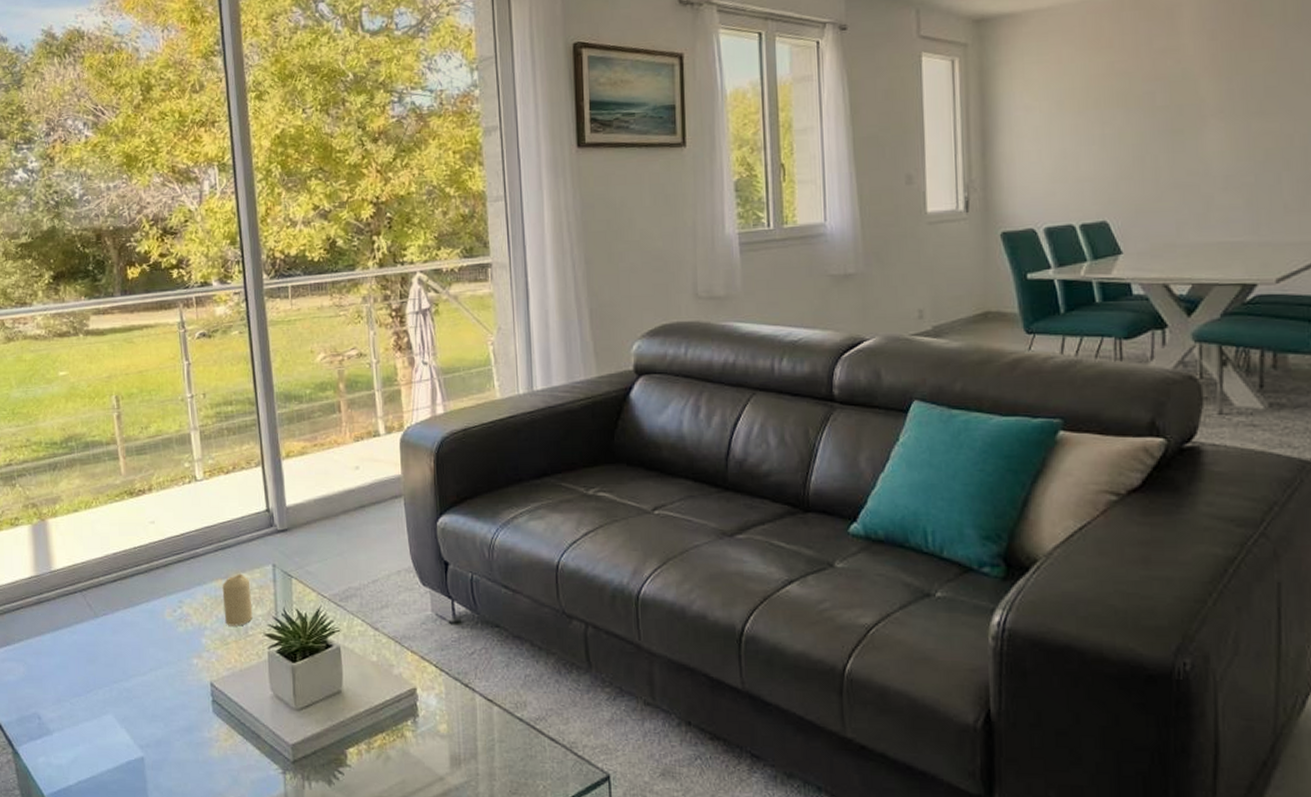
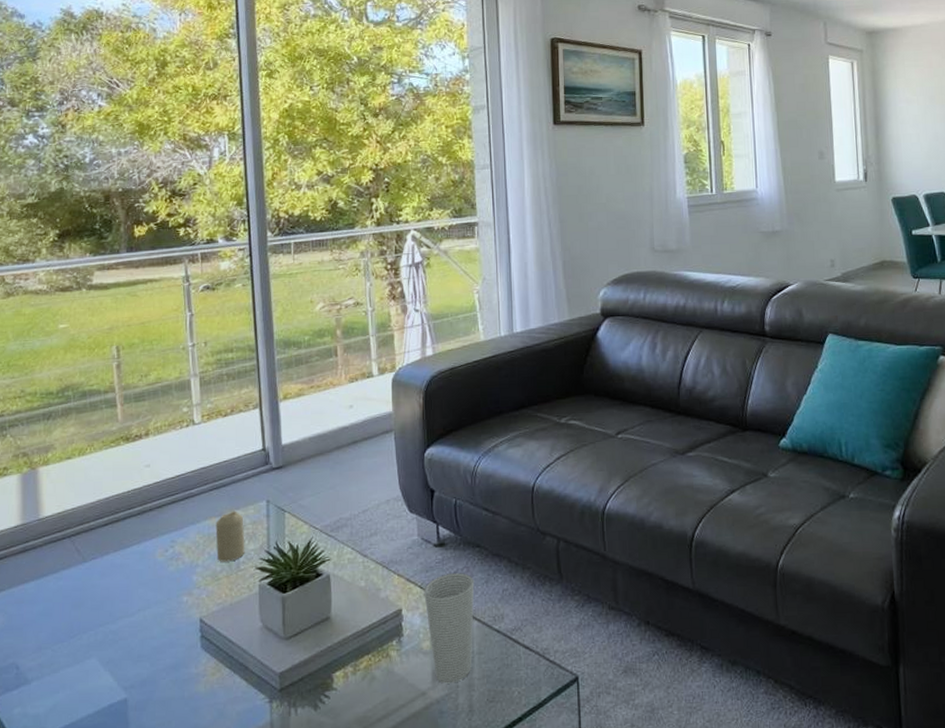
cup: none [439,653,494,771] -> present [424,572,475,684]

